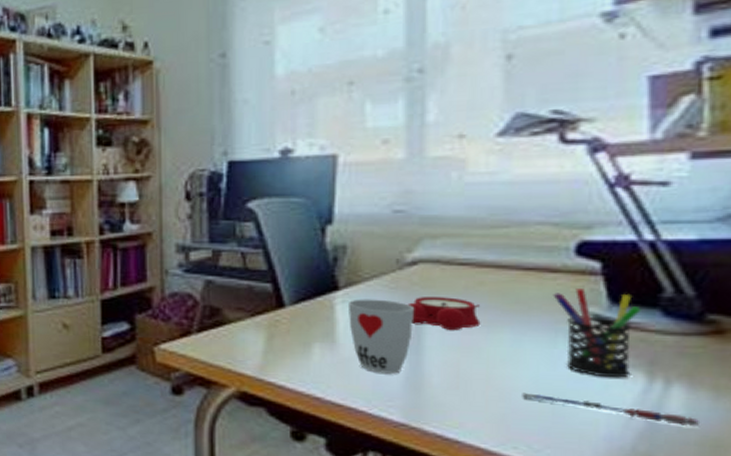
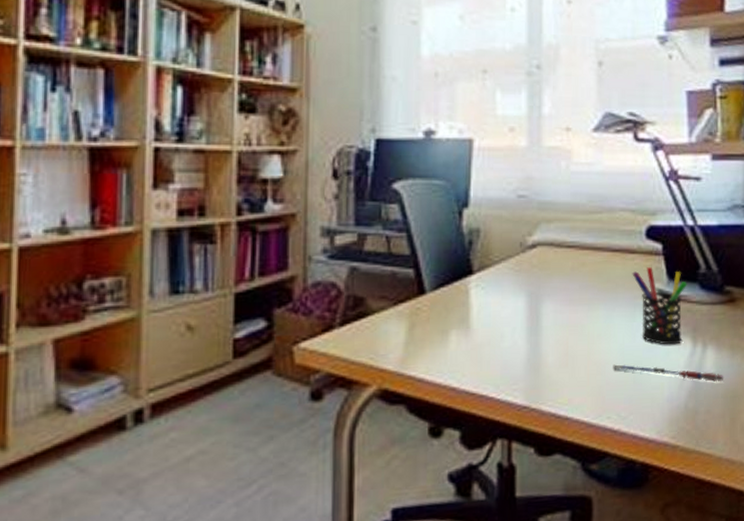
cup: present [349,299,413,374] -> none [481,282,533,357]
alarm clock: present [407,297,481,331] -> none [528,278,583,311]

